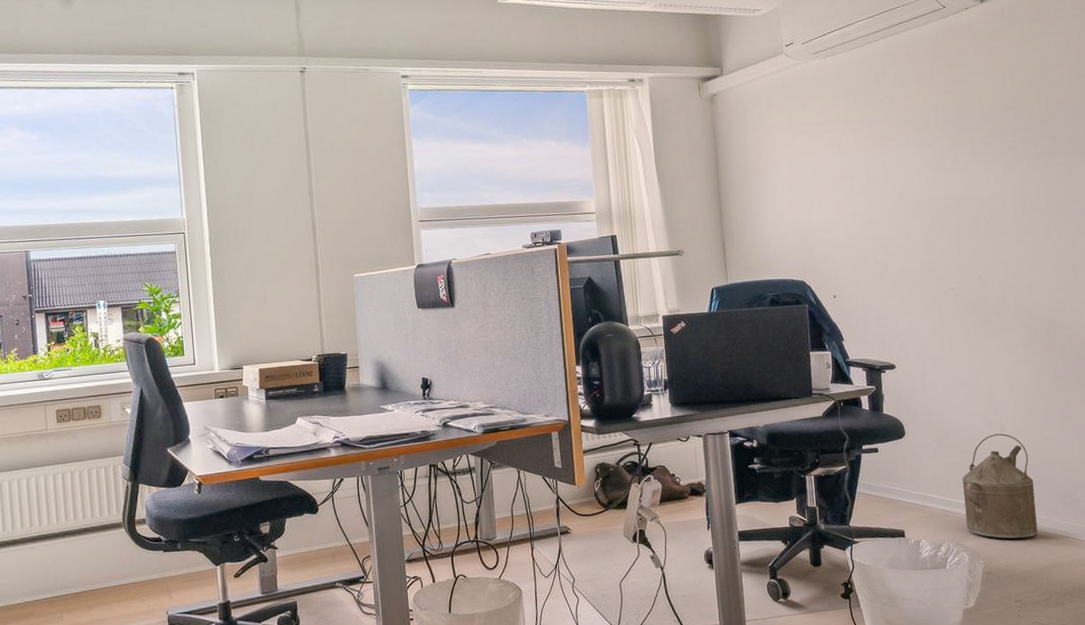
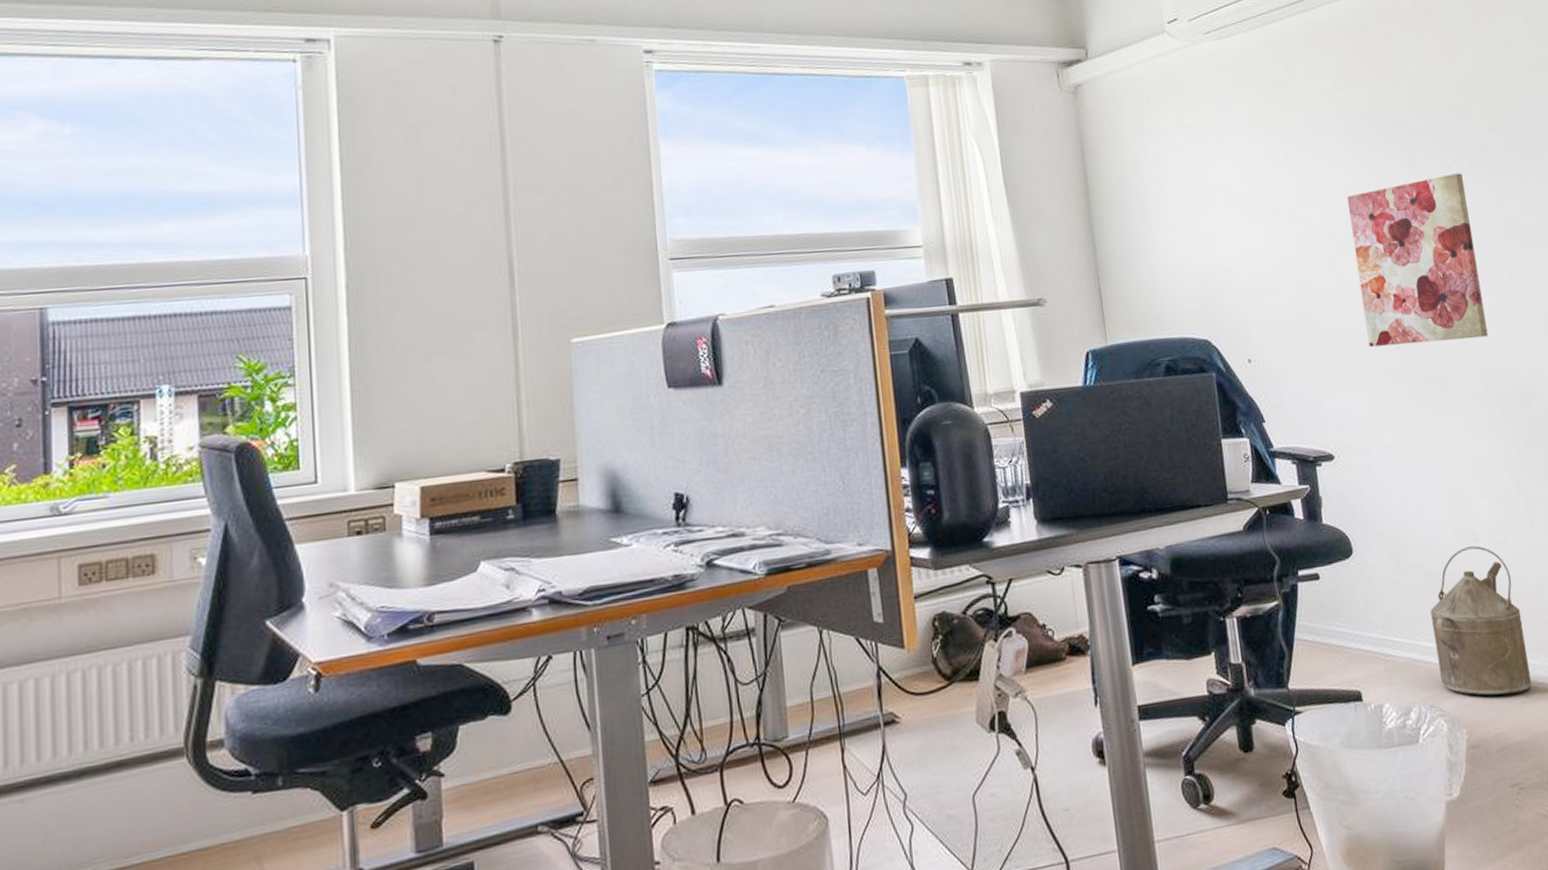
wall art: none [919,157,1026,288] -> present [1346,173,1489,347]

